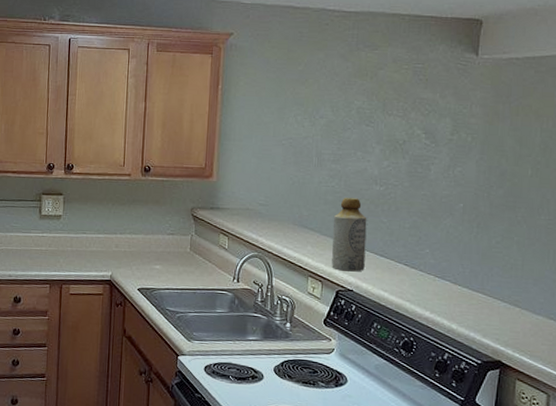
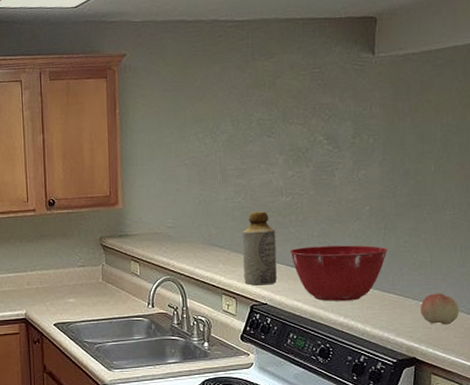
mixing bowl: none [380,237,479,297] -> present [290,245,388,301]
fruit: none [509,297,549,331] -> present [421,293,460,325]

